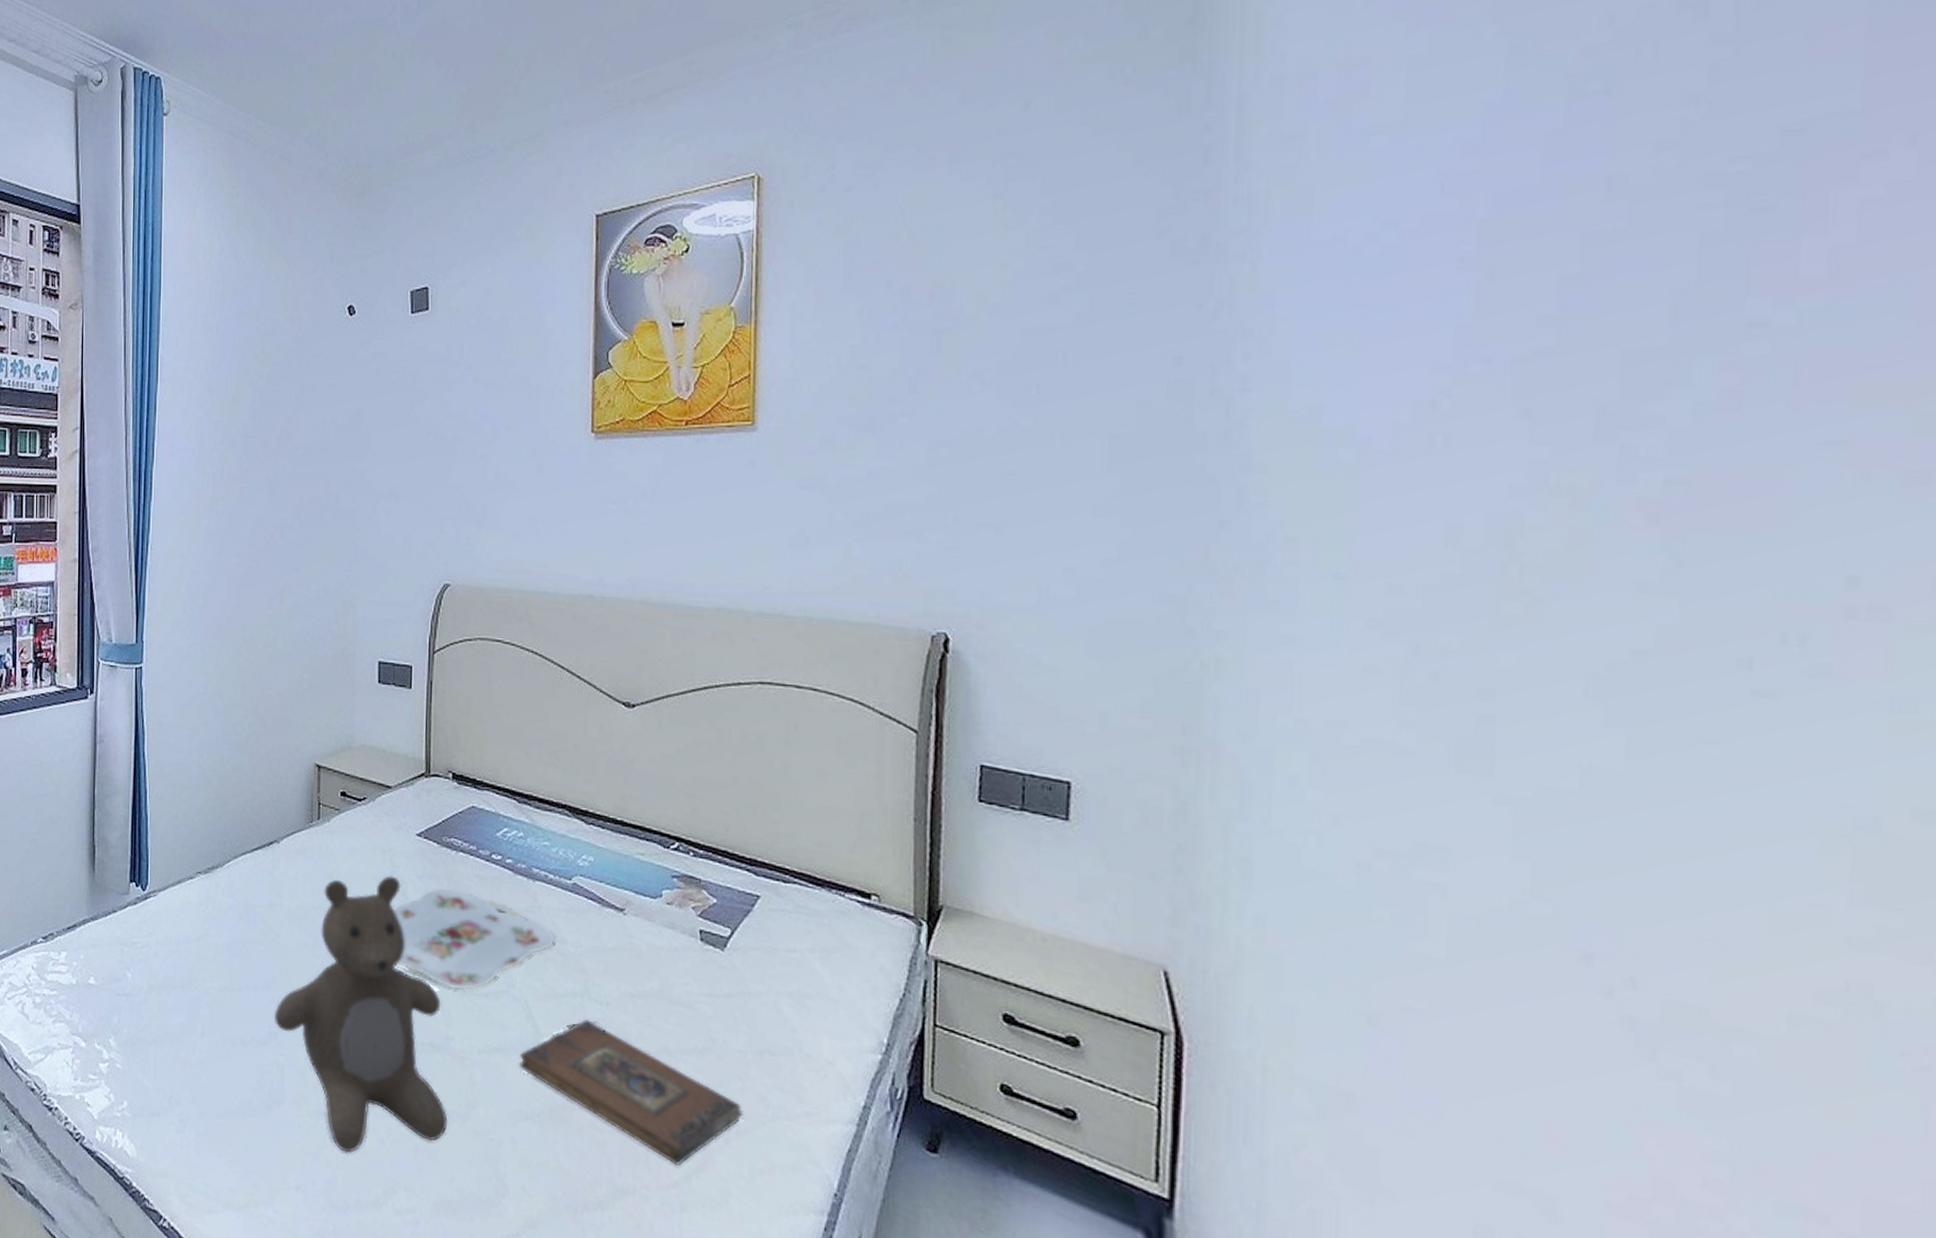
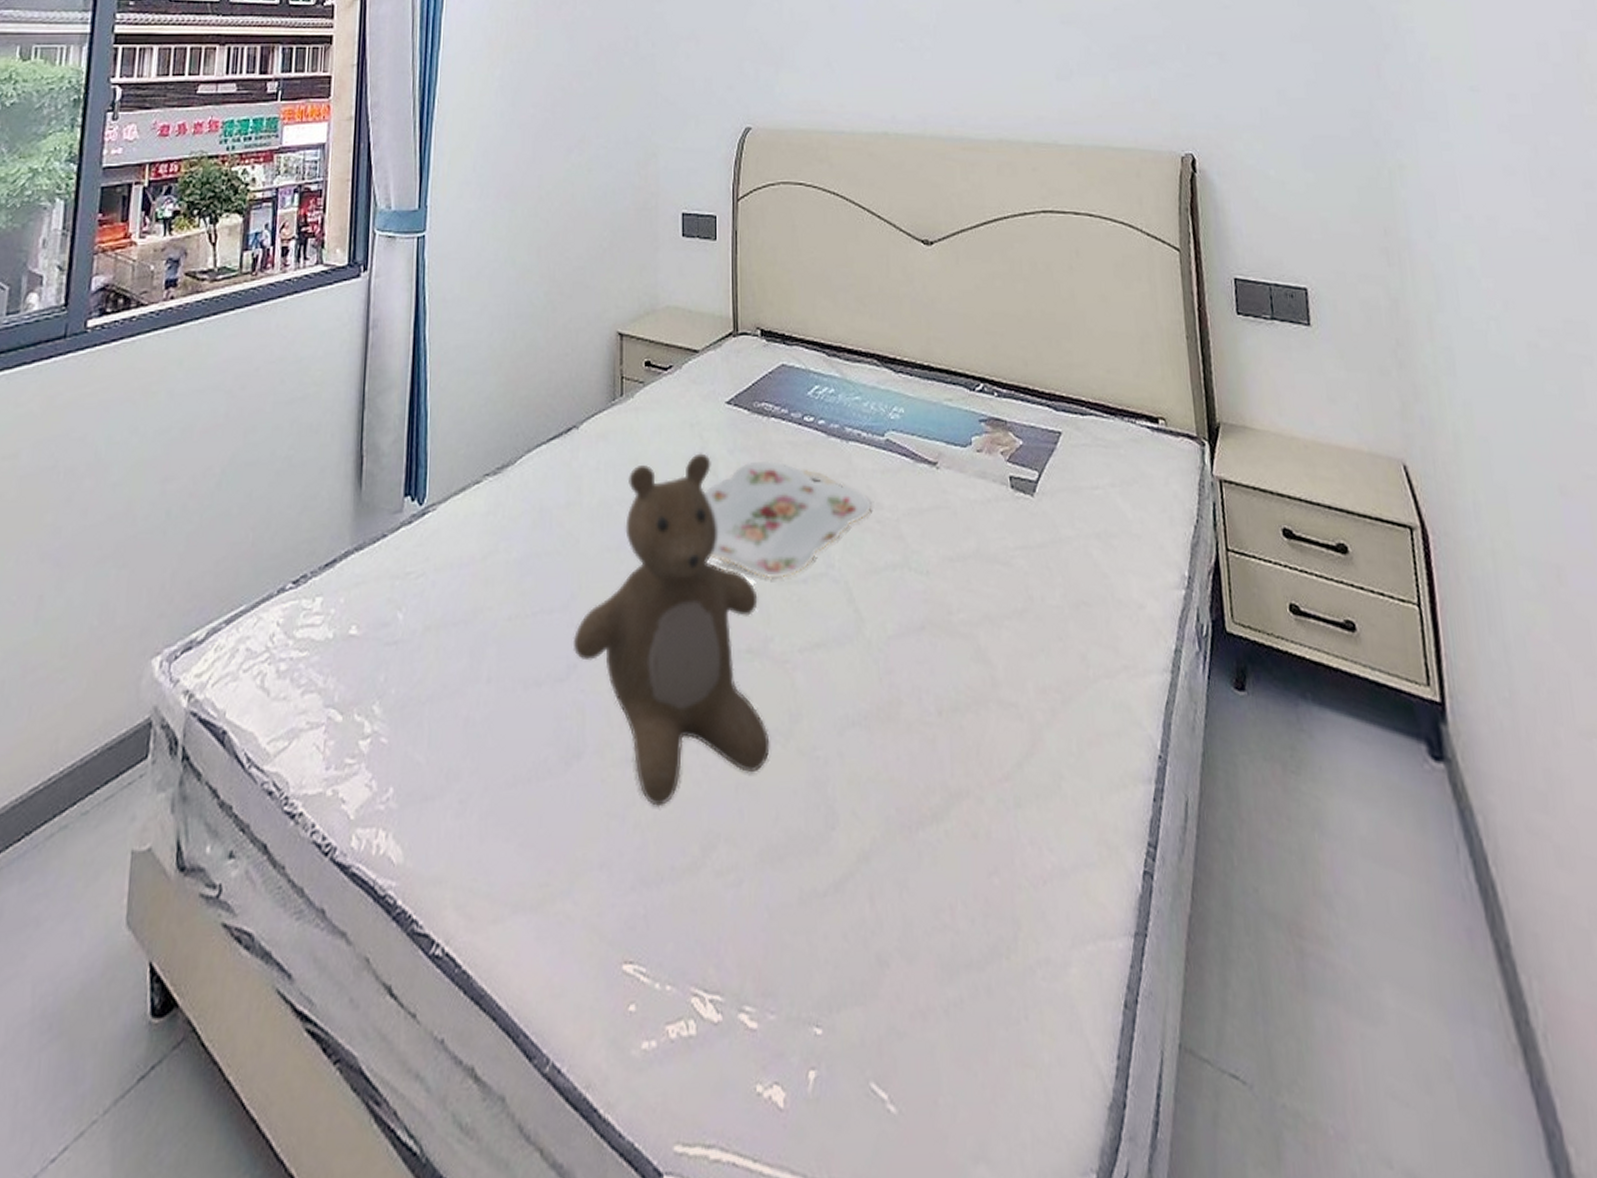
book: present [518,1019,743,1166] -> none [841,593,1066,753]

